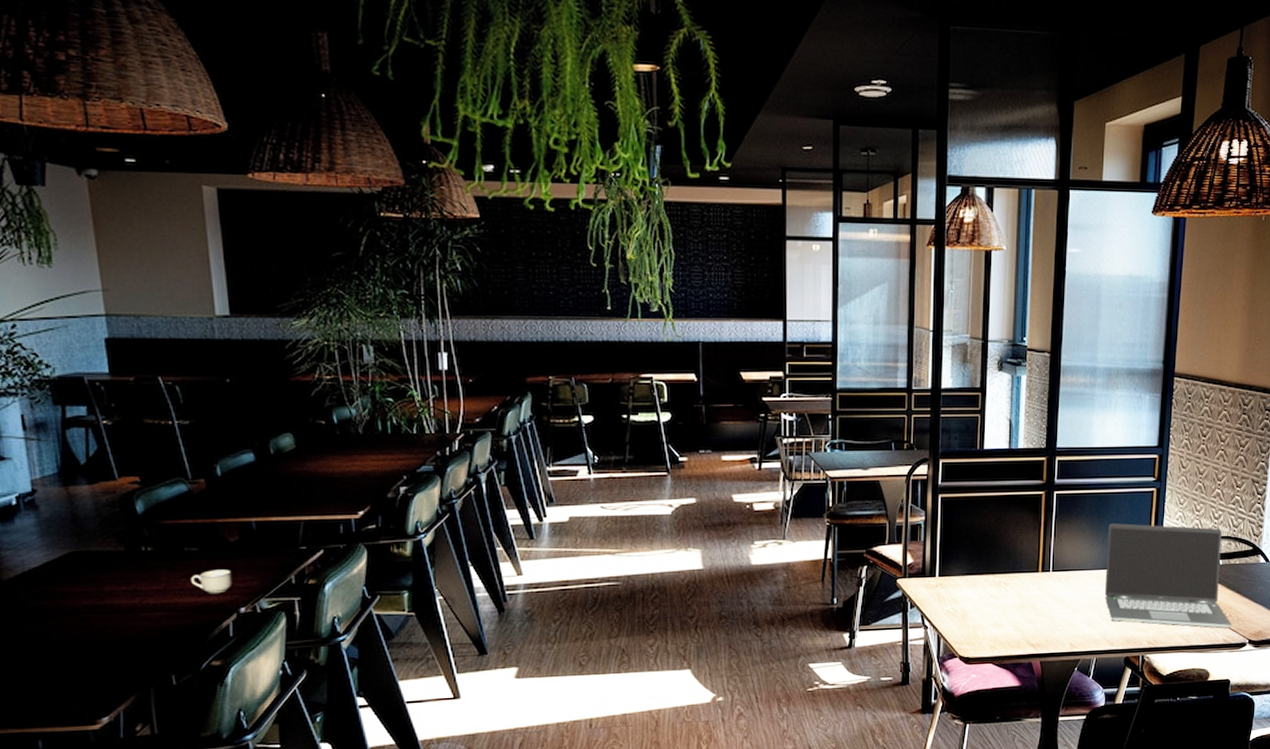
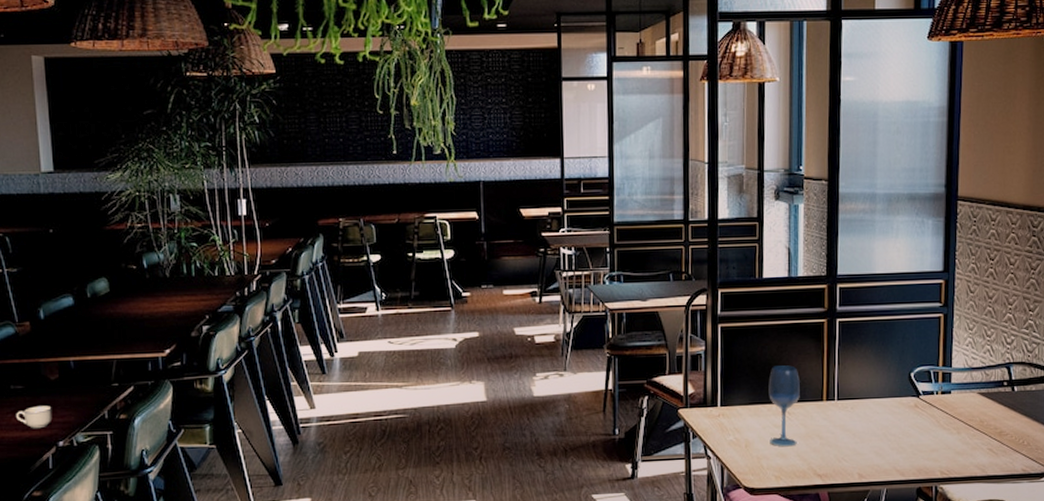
wineglass: none [986,537,1017,617] -> present [768,365,800,447]
laptop: present [1105,523,1232,629] -> none [893,350,1031,458]

